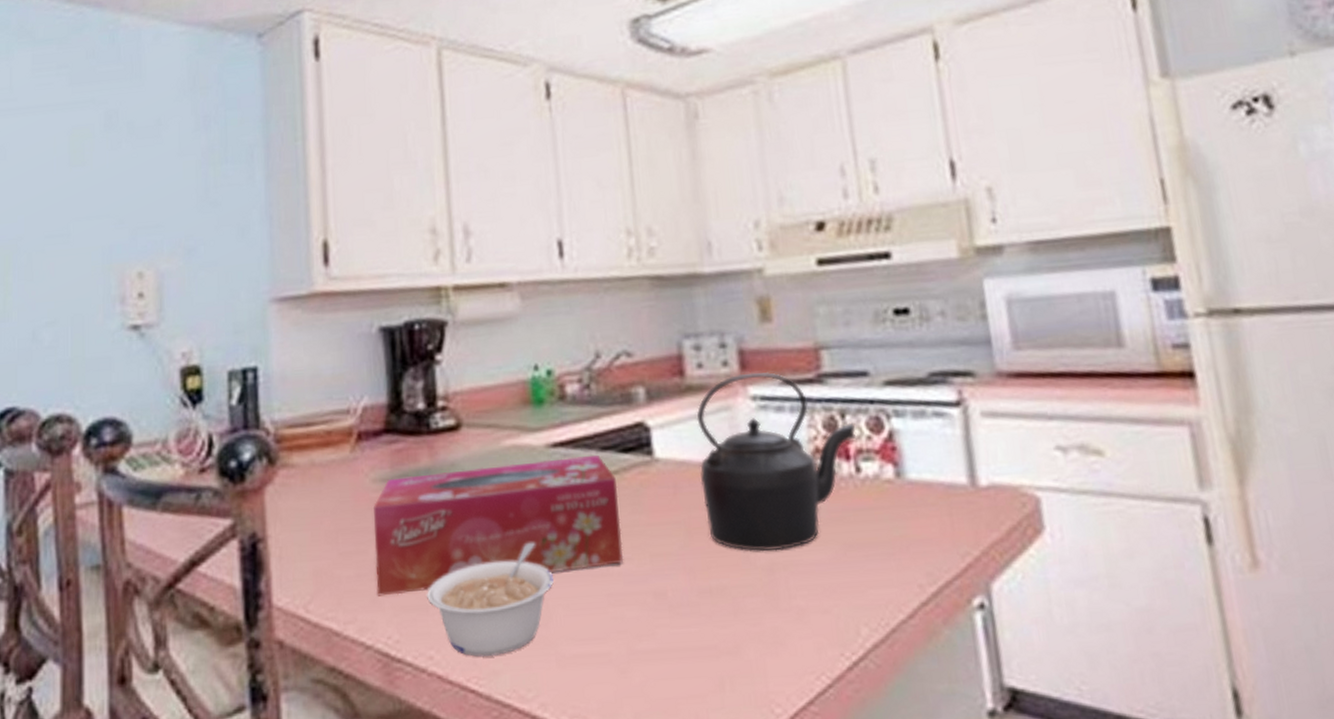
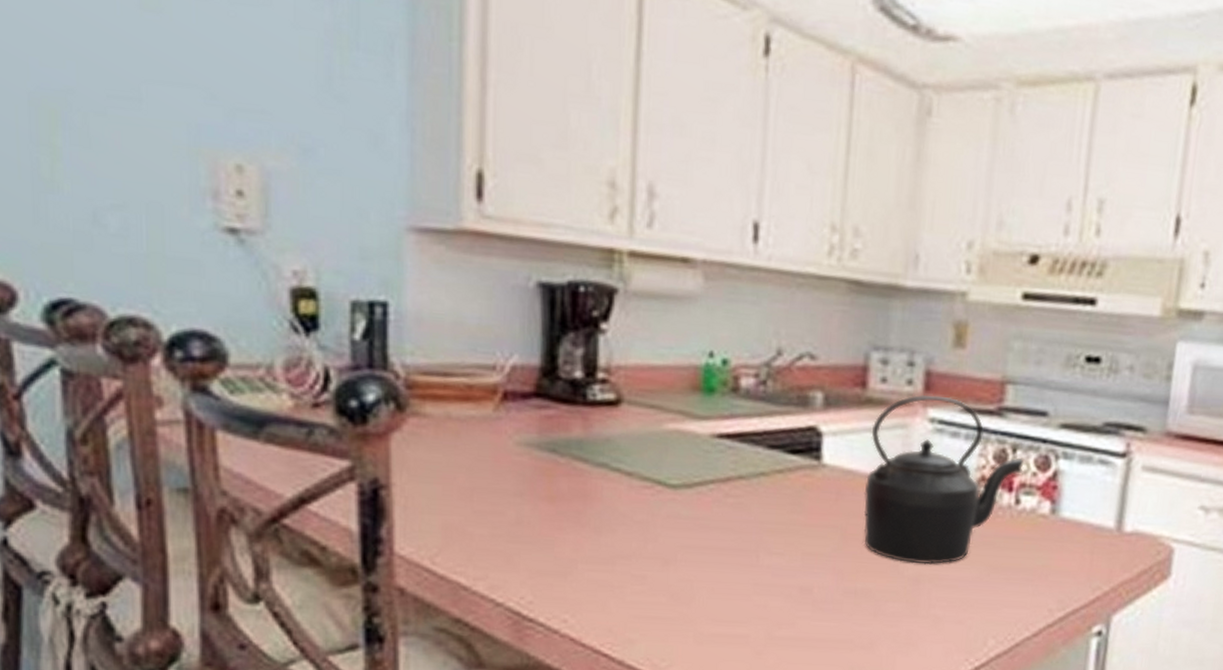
tissue box: present [373,455,624,596] -> none [512,444,780,559]
legume: present [427,542,554,658] -> none [566,526,701,627]

